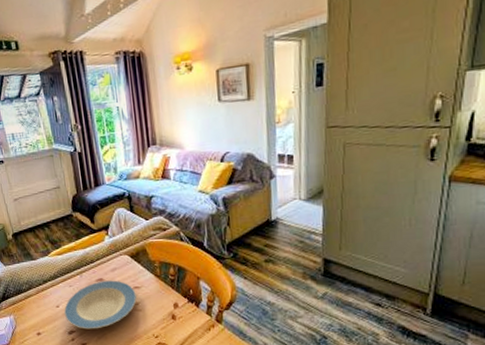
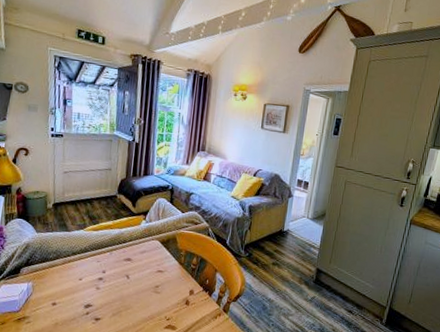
plate: present [64,280,137,329] -> none [85,260,159,306]

